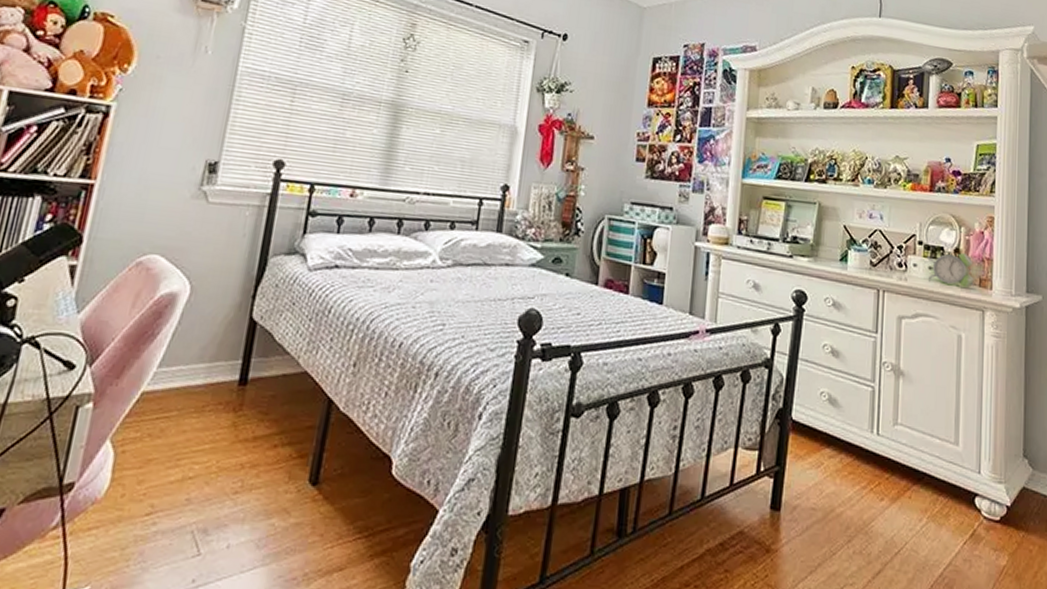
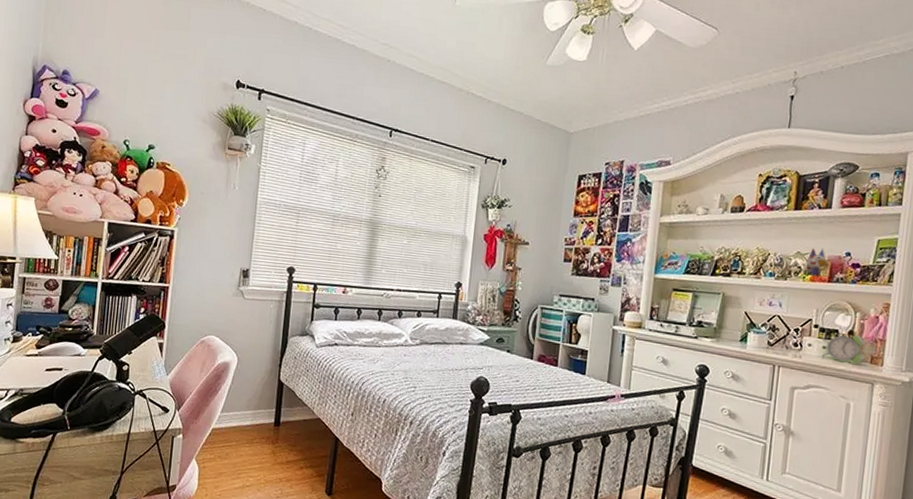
decorative figurine: none [903,152,929,185] -> present [803,248,829,276]

